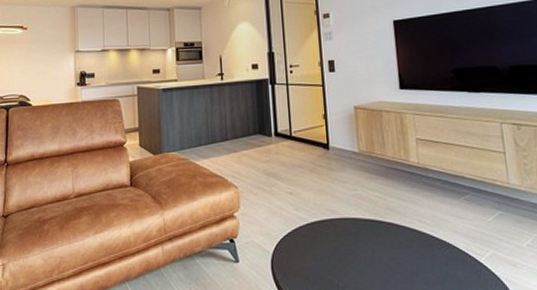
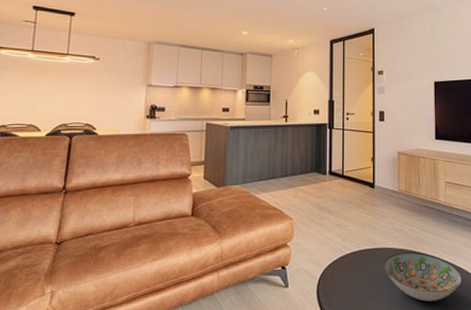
decorative bowl: none [347,223,447,280] -> present [384,252,462,302]

